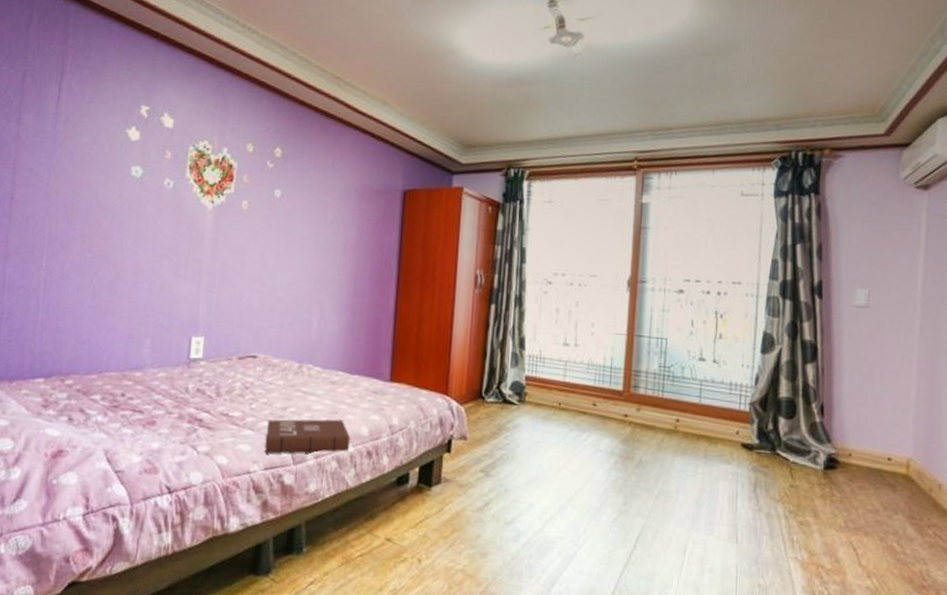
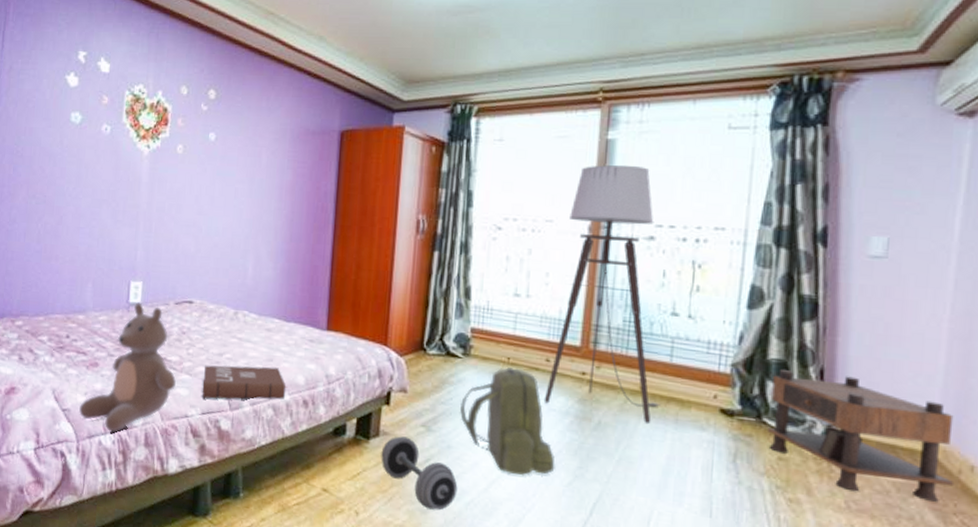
teddy bear: none [134,358,238,493] -> present [79,302,176,432]
dumbbell: none [442,482,515,553] -> present [381,436,458,511]
backpack: none [515,412,603,515] -> present [459,367,555,476]
floor lamp: none [591,225,692,461] -> present [543,165,660,425]
nightstand: none [781,407,927,517] -> present [768,370,955,502]

